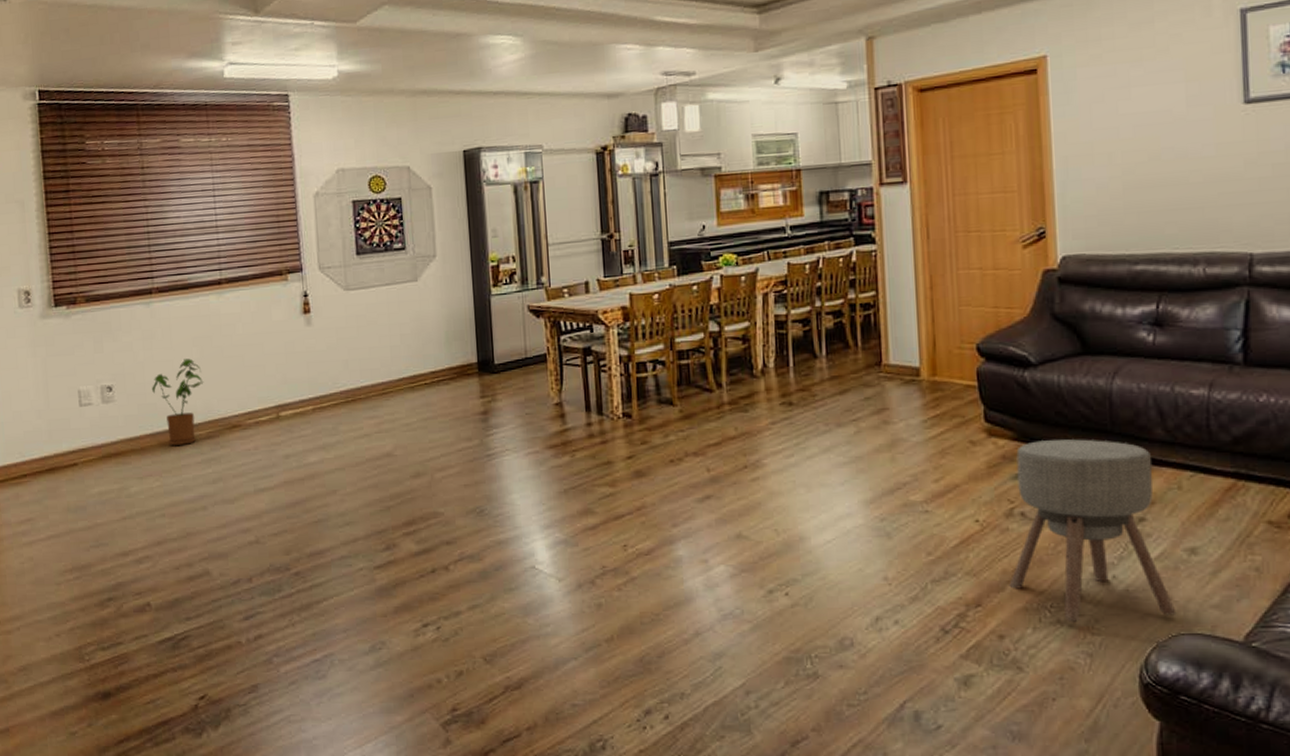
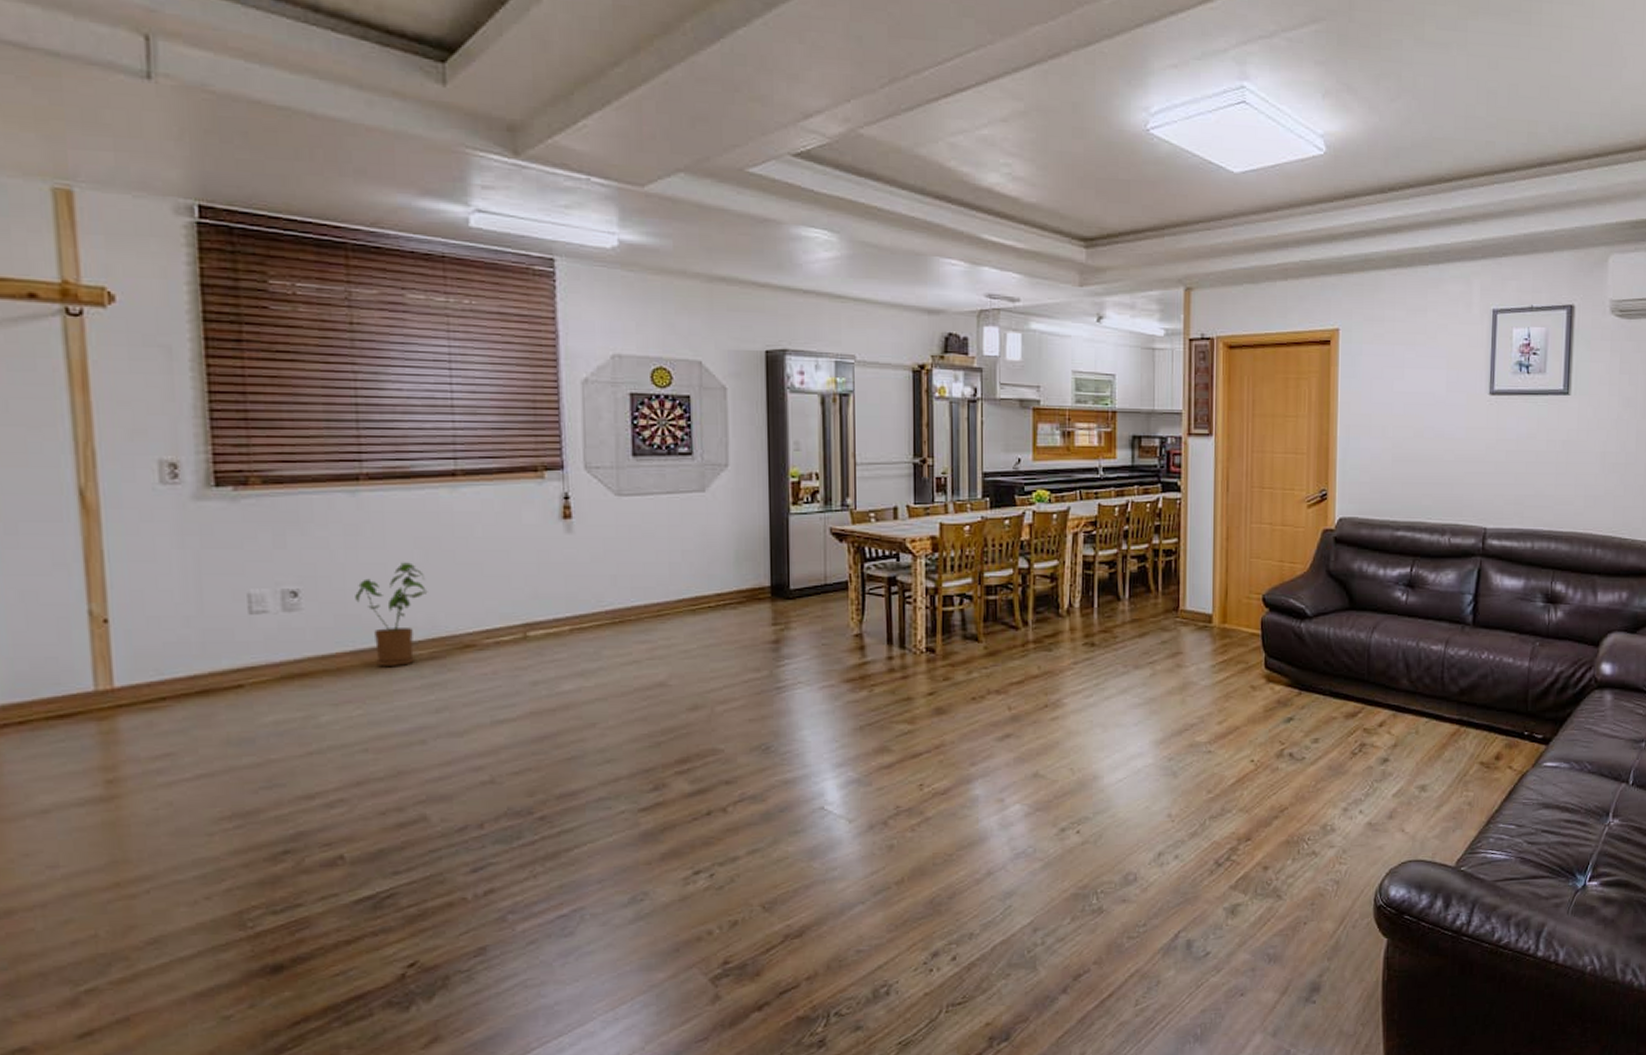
ottoman: present [1009,439,1177,622] -> none [1275,687,1407,853]

